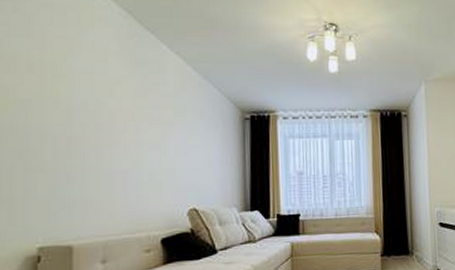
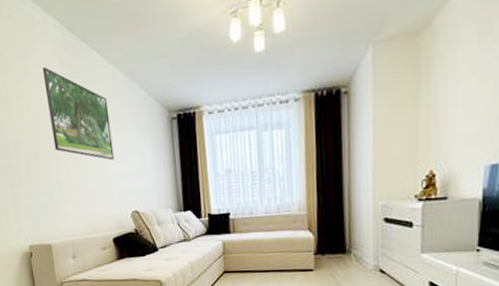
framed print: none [96,49,175,154] -> present [42,66,115,161]

